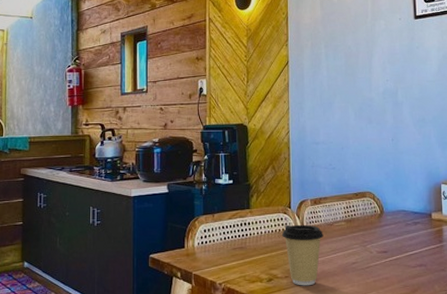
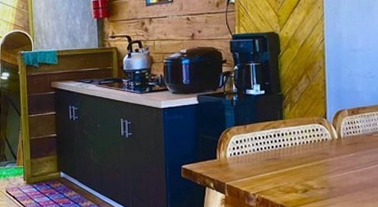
coffee cup: present [281,224,324,286] -> none [317,135,362,197]

